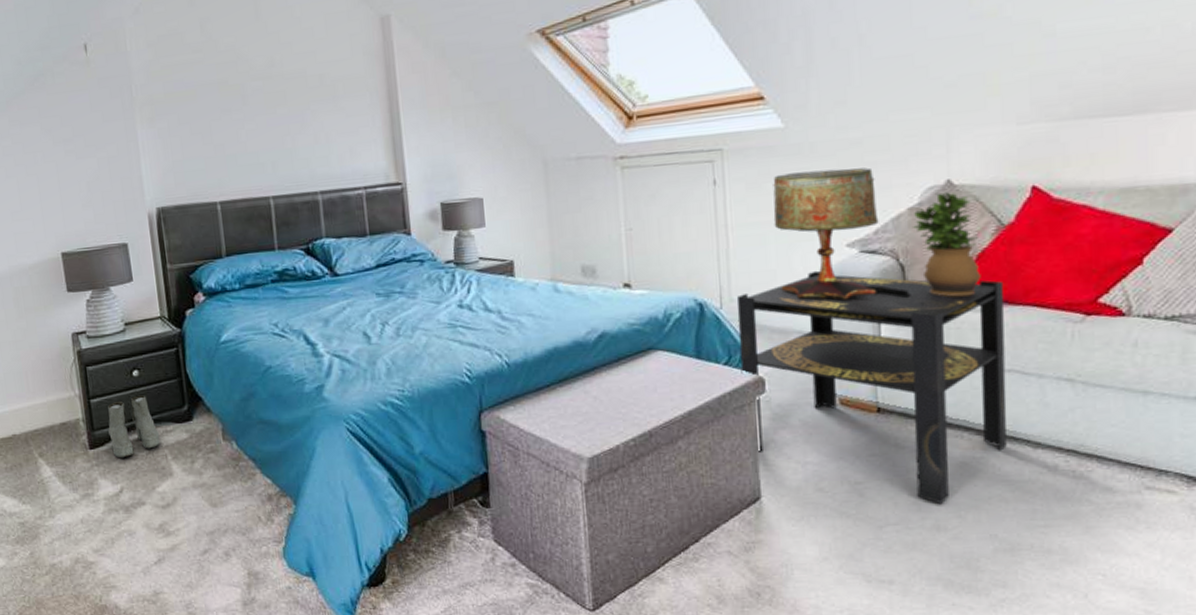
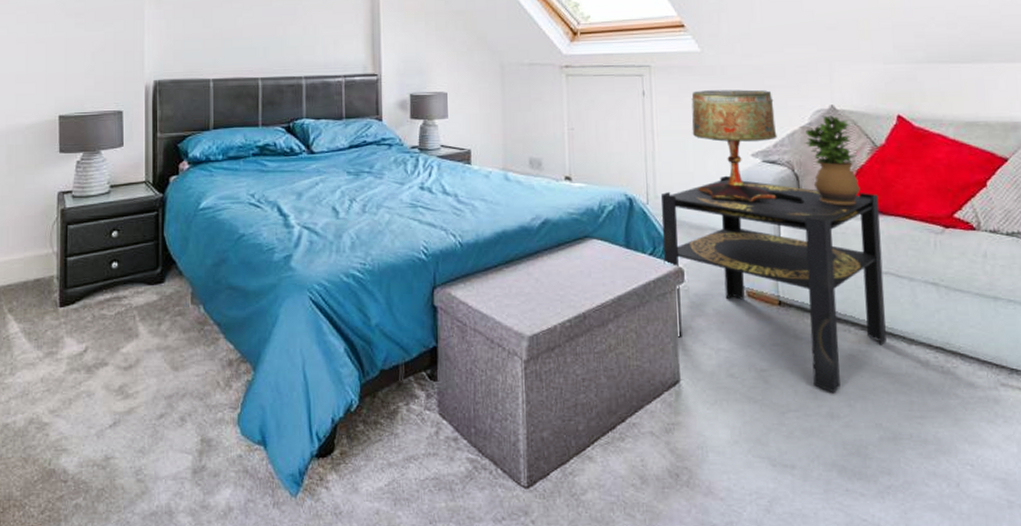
boots: present [108,395,160,459] -> none [81,255,130,317]

